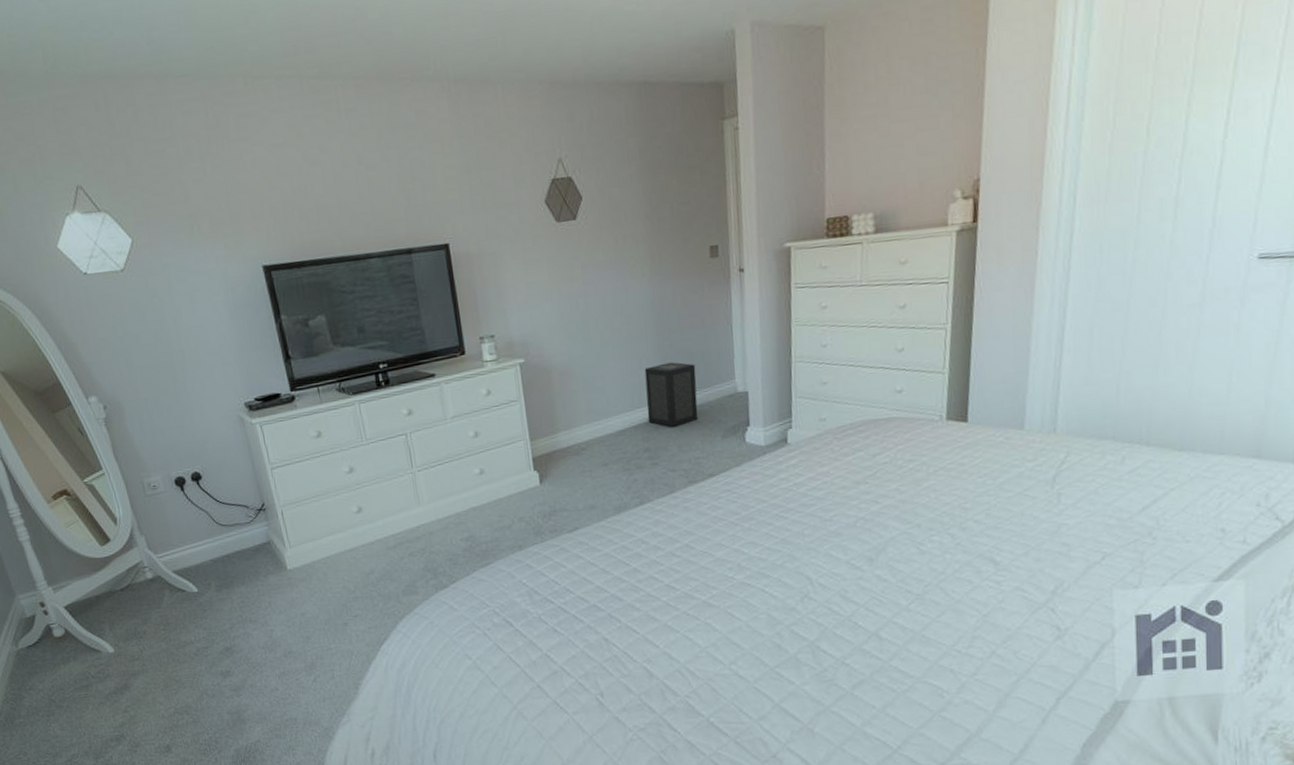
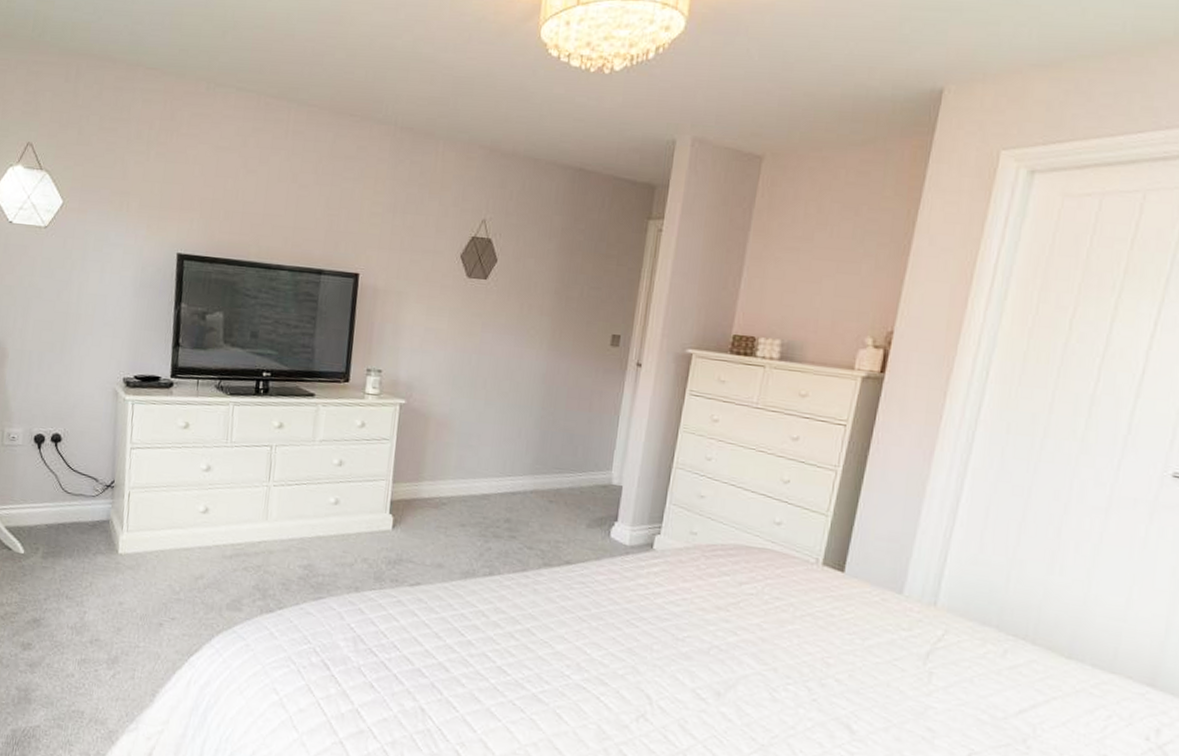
speaker: present [644,362,698,427] -> none [515,437,574,504]

